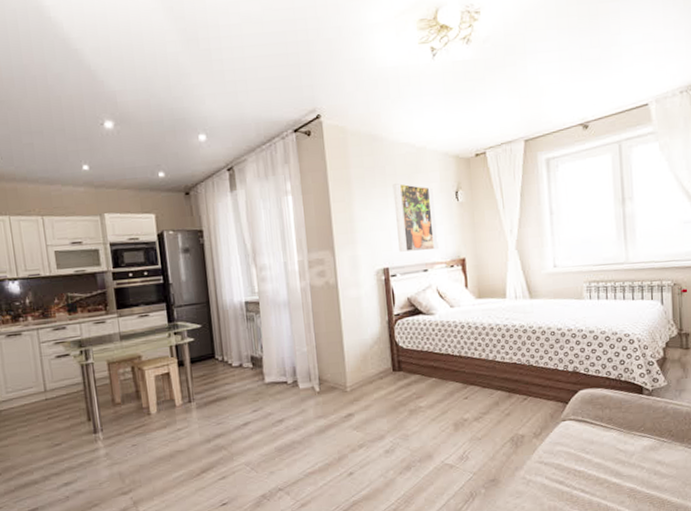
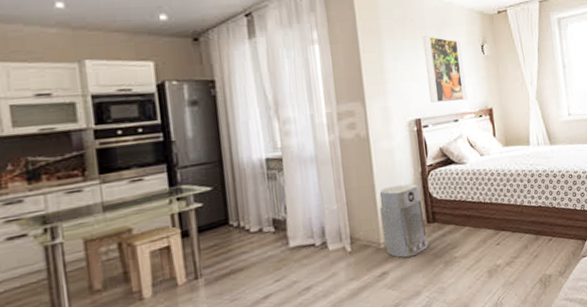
air purifier: none [346,331,393,403] -> present [379,184,428,258]

